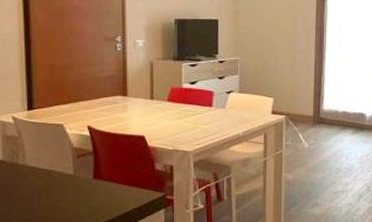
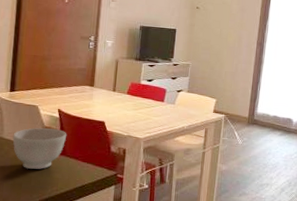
bowl: none [37,150,102,198] -> present [12,128,67,169]

